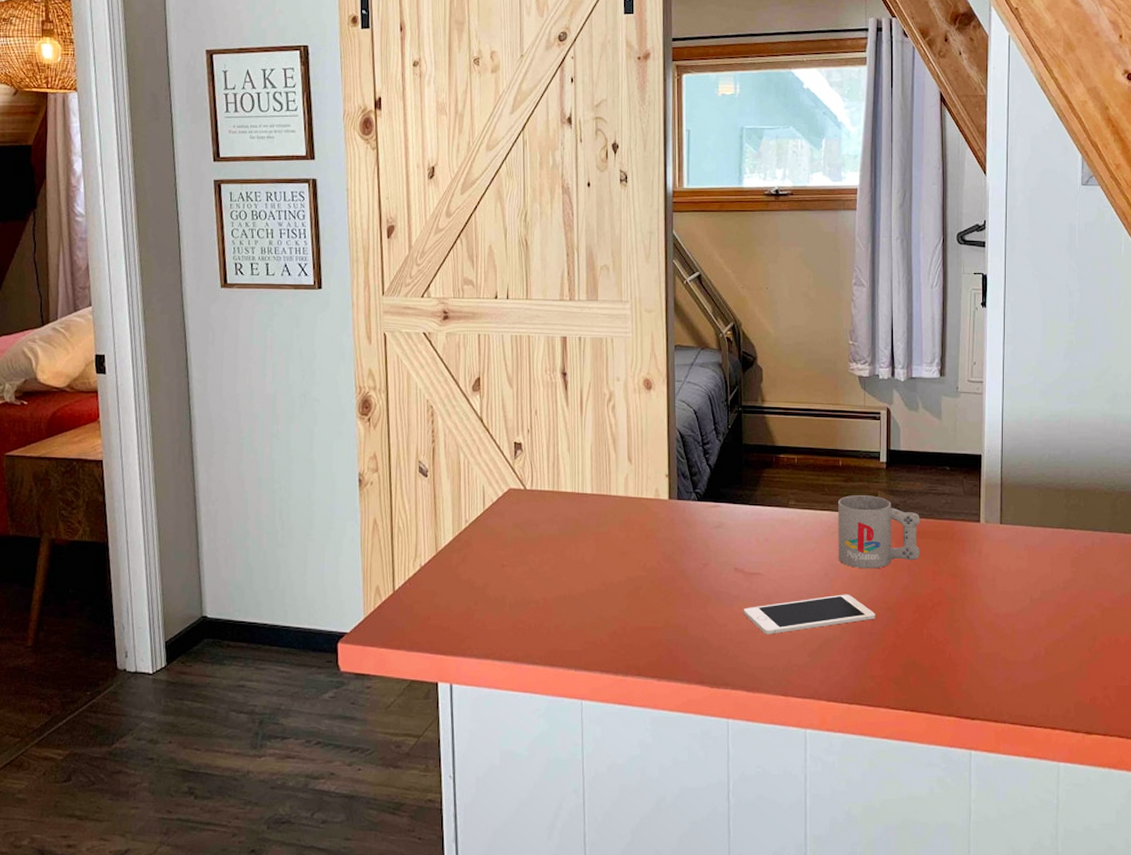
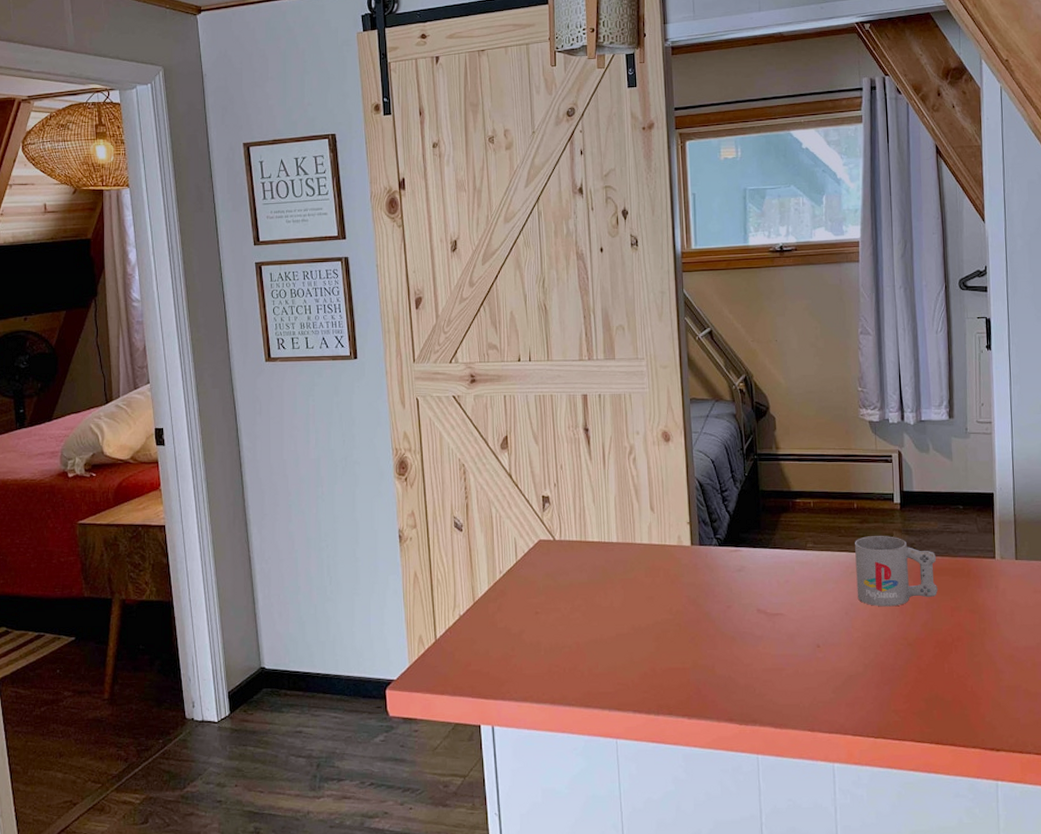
cell phone: present [743,594,876,635] -> none [767,632,897,673]

